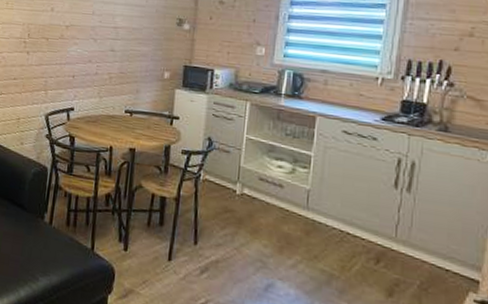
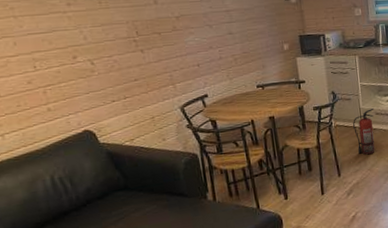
fire extinguisher: none [226,170,258,230] -> present [353,108,375,155]

